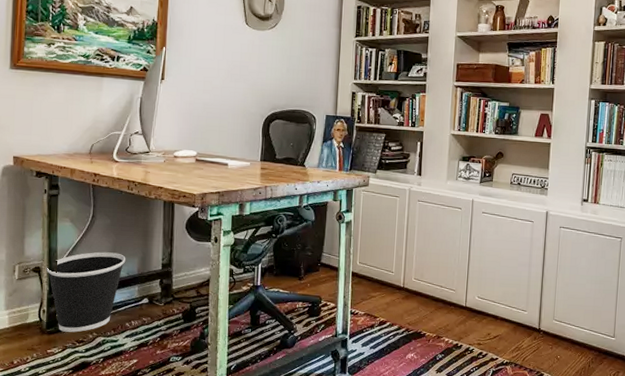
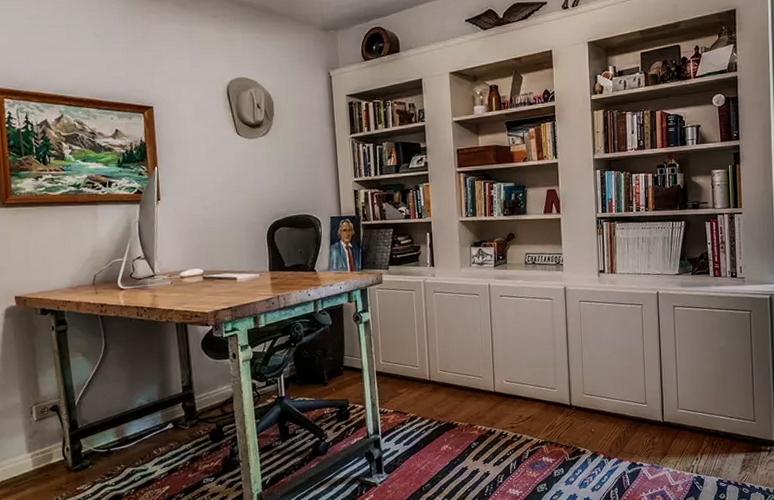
wastebasket: present [46,252,126,332] -> none [64,381,145,467]

